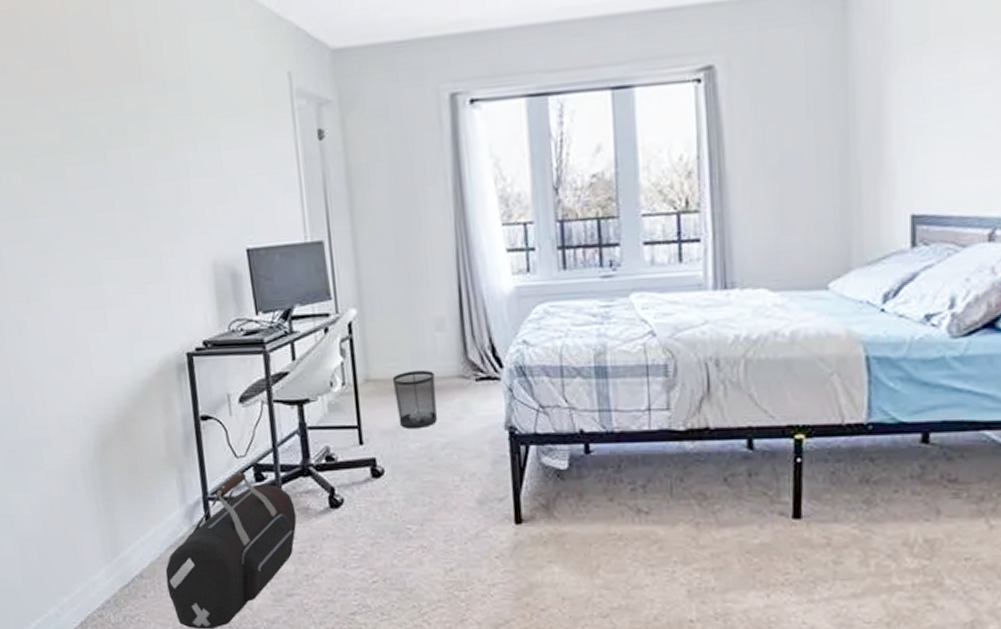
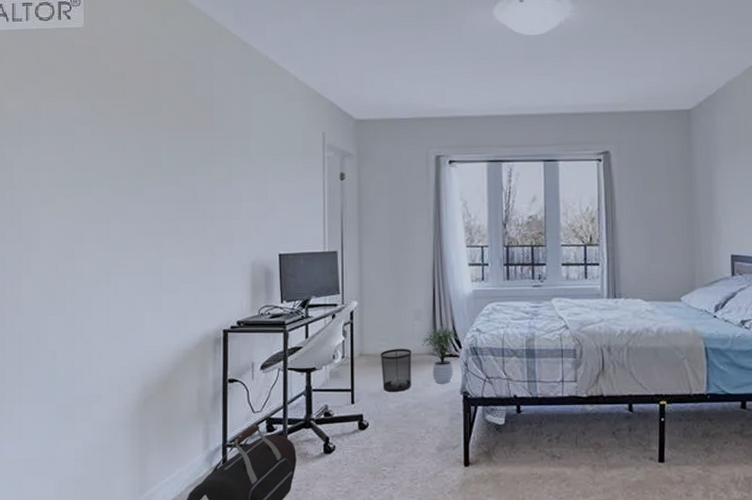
potted plant: none [447,340,497,417] -> present [422,327,458,384]

